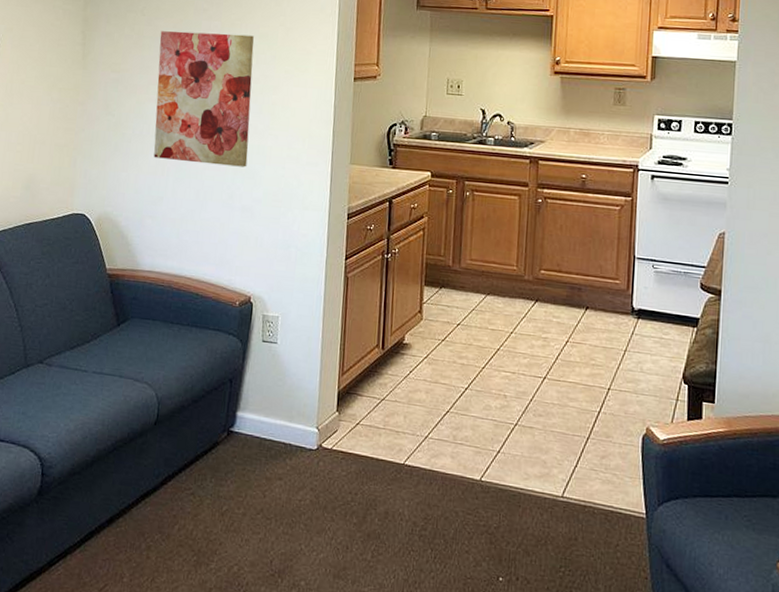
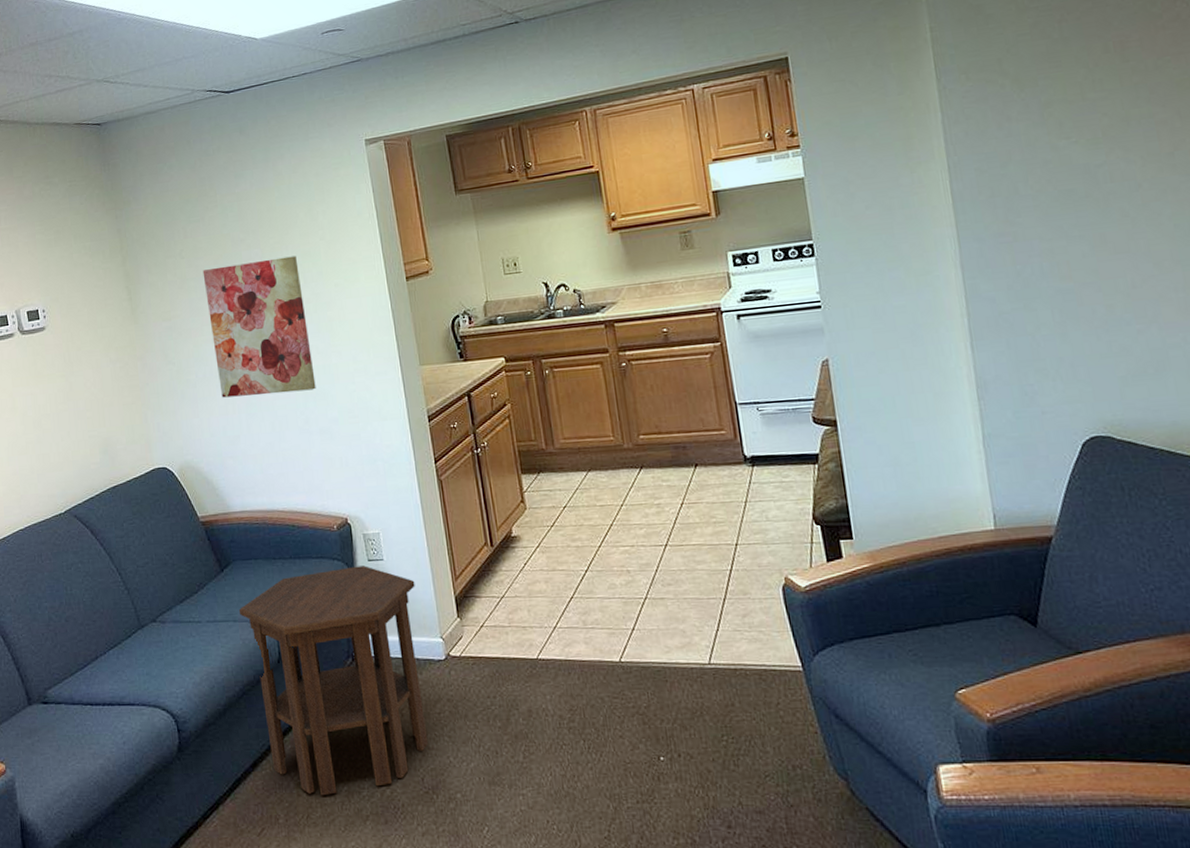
side table: none [126,343,303,562] -> present [238,565,429,796]

